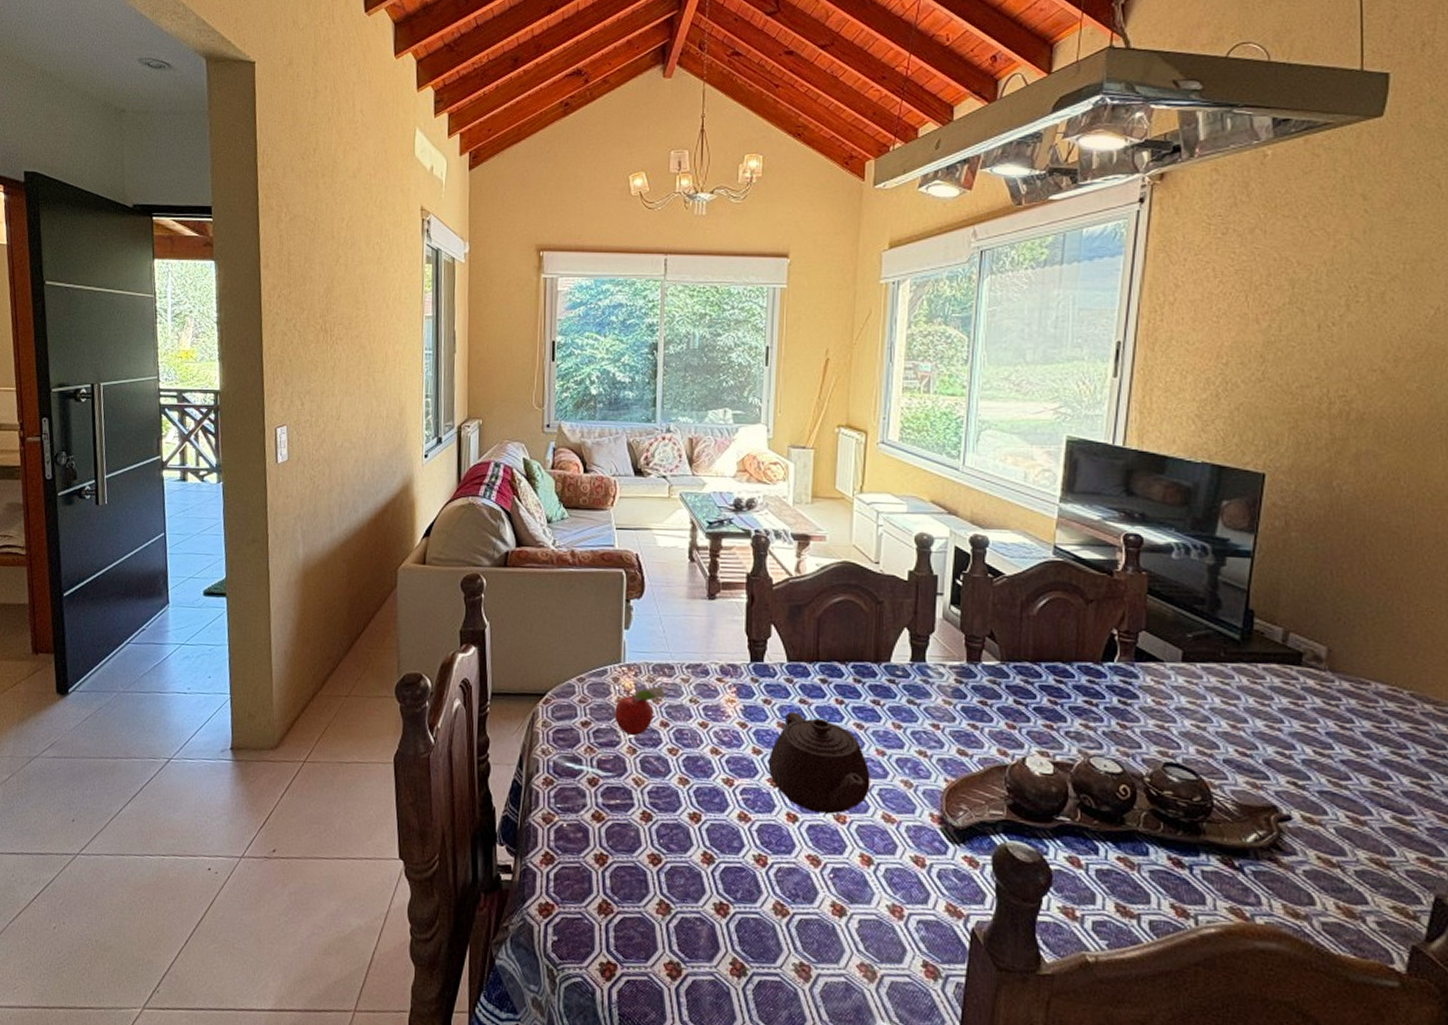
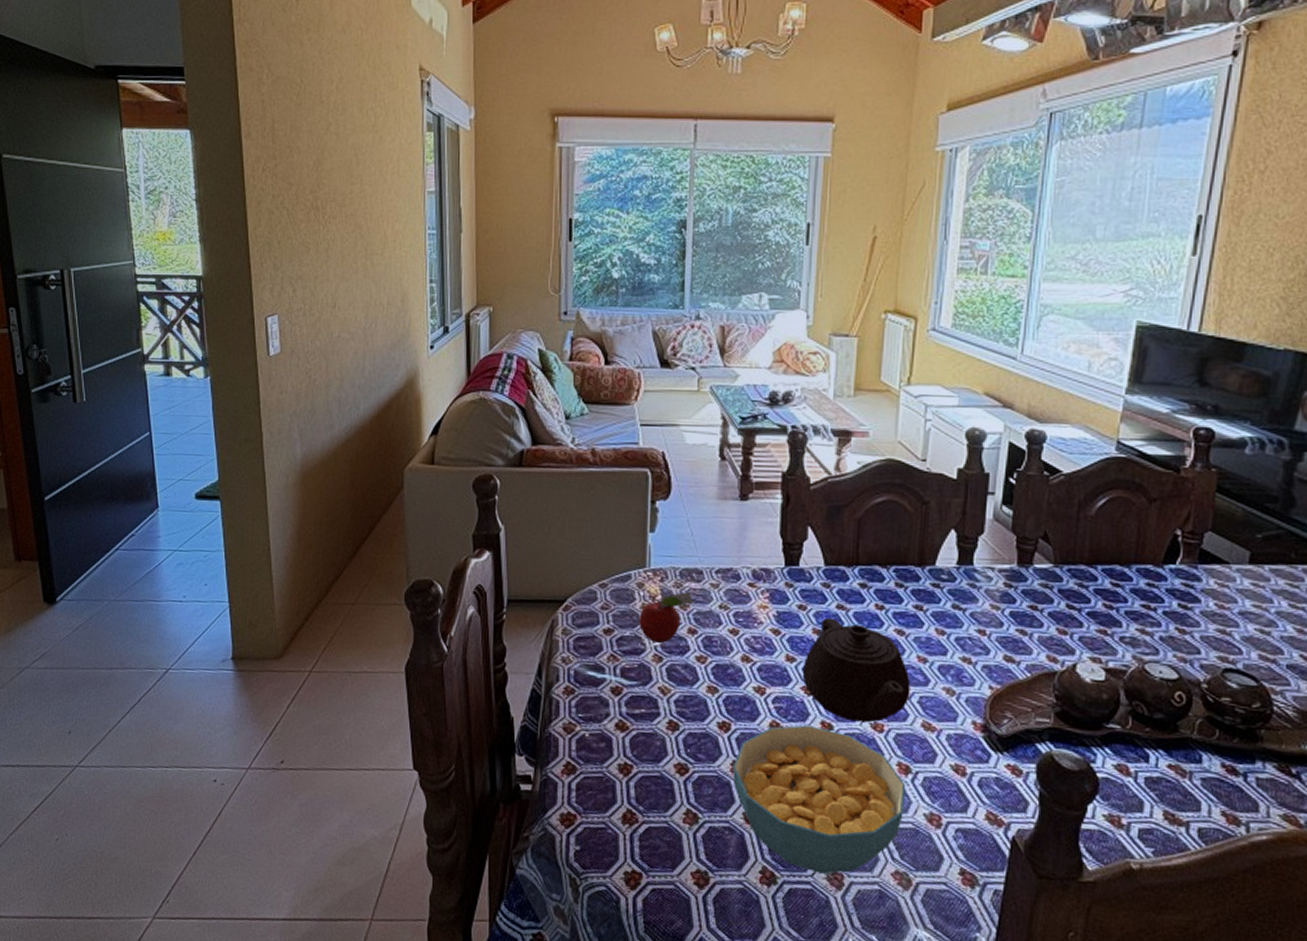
cereal bowl: none [703,816,869,966] -> present [733,725,906,874]

